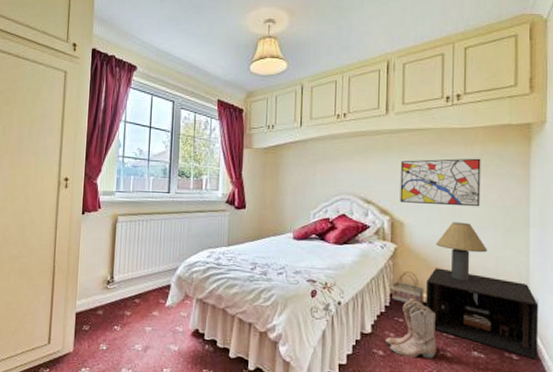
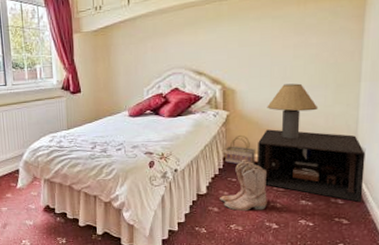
wall art: present [400,158,481,207] -> none [231,17,314,70]

